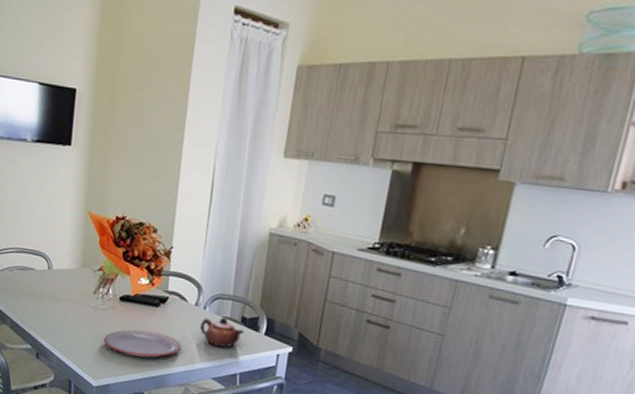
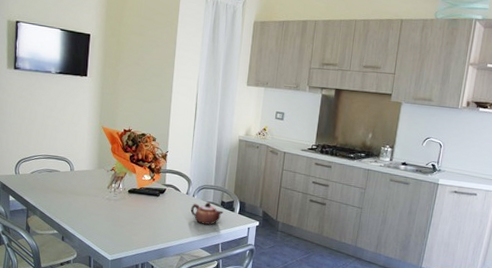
plate: present [103,329,182,358] -> none [116,214,177,236]

